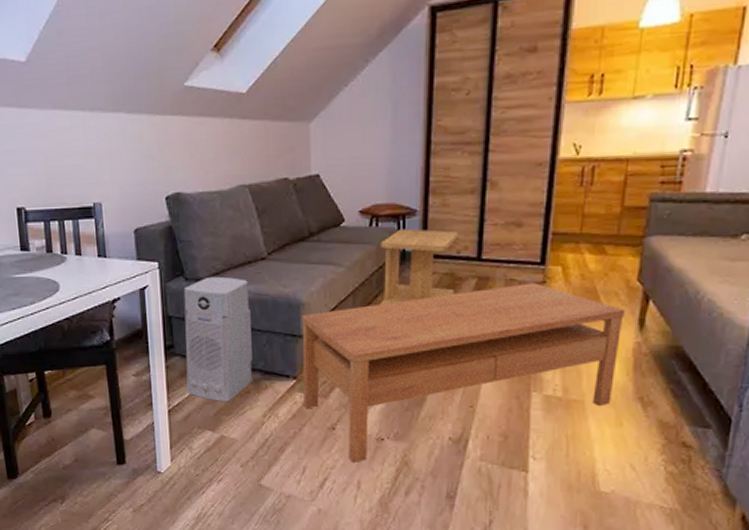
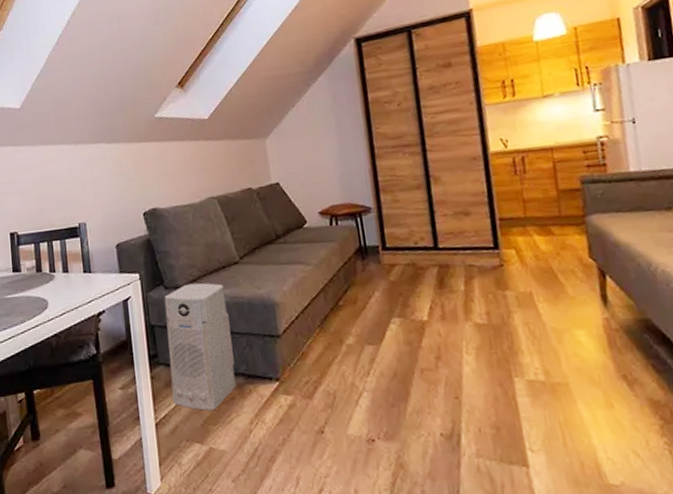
coffee table: present [301,283,624,462] -> none [277,267,595,469]
side table: present [379,228,458,305] -> none [342,223,420,299]

